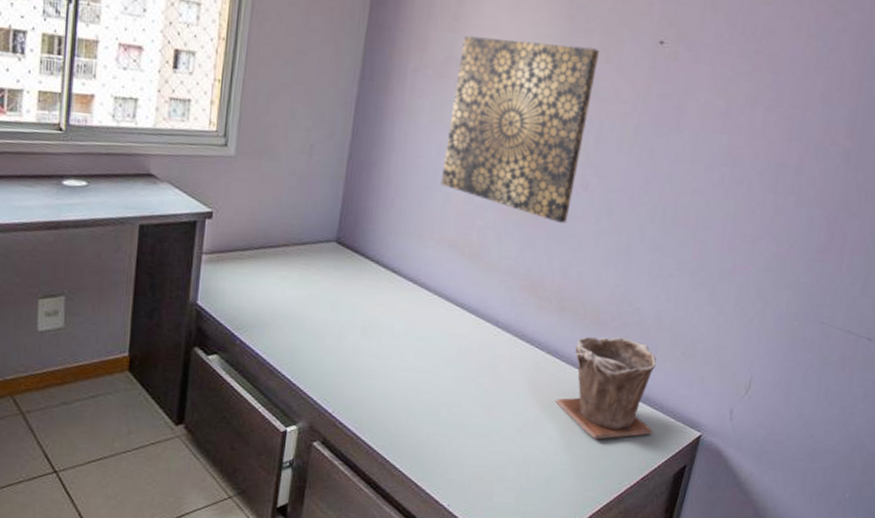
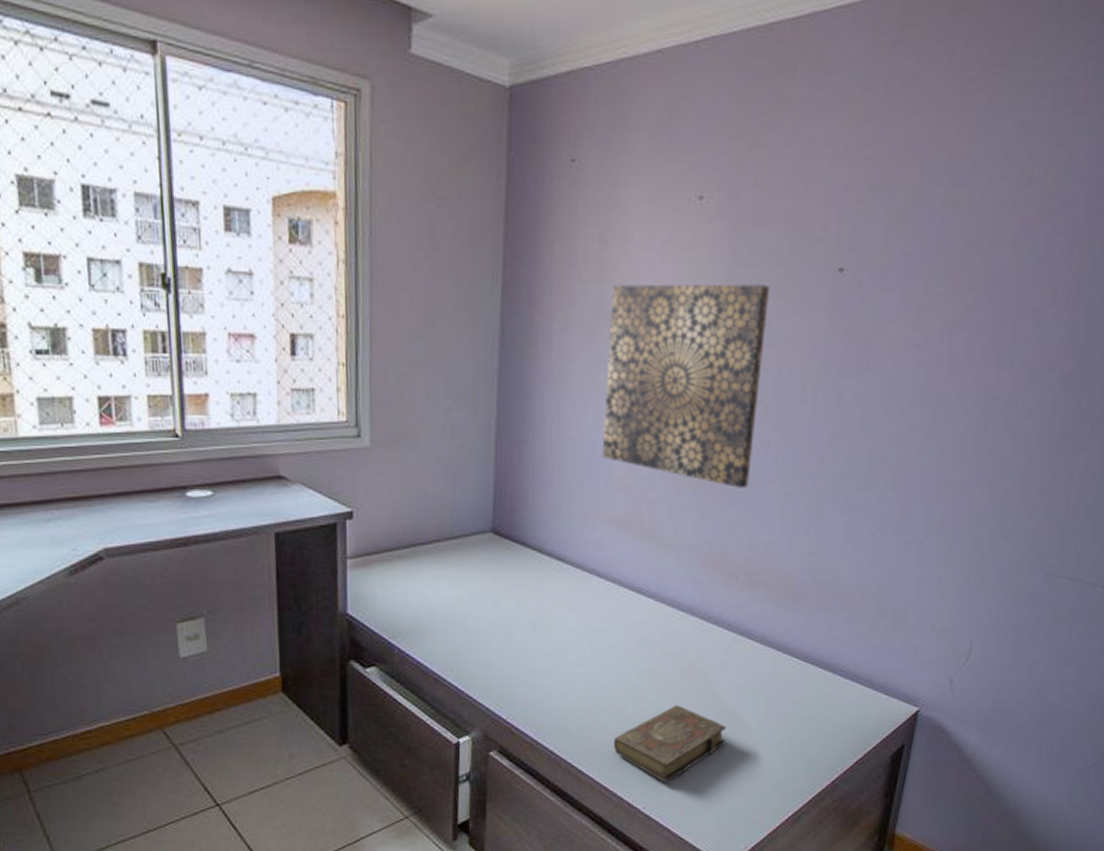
book: none [426,412,529,484] -> present [613,704,727,783]
plant pot: present [555,336,657,439] -> none [751,610,865,724]

